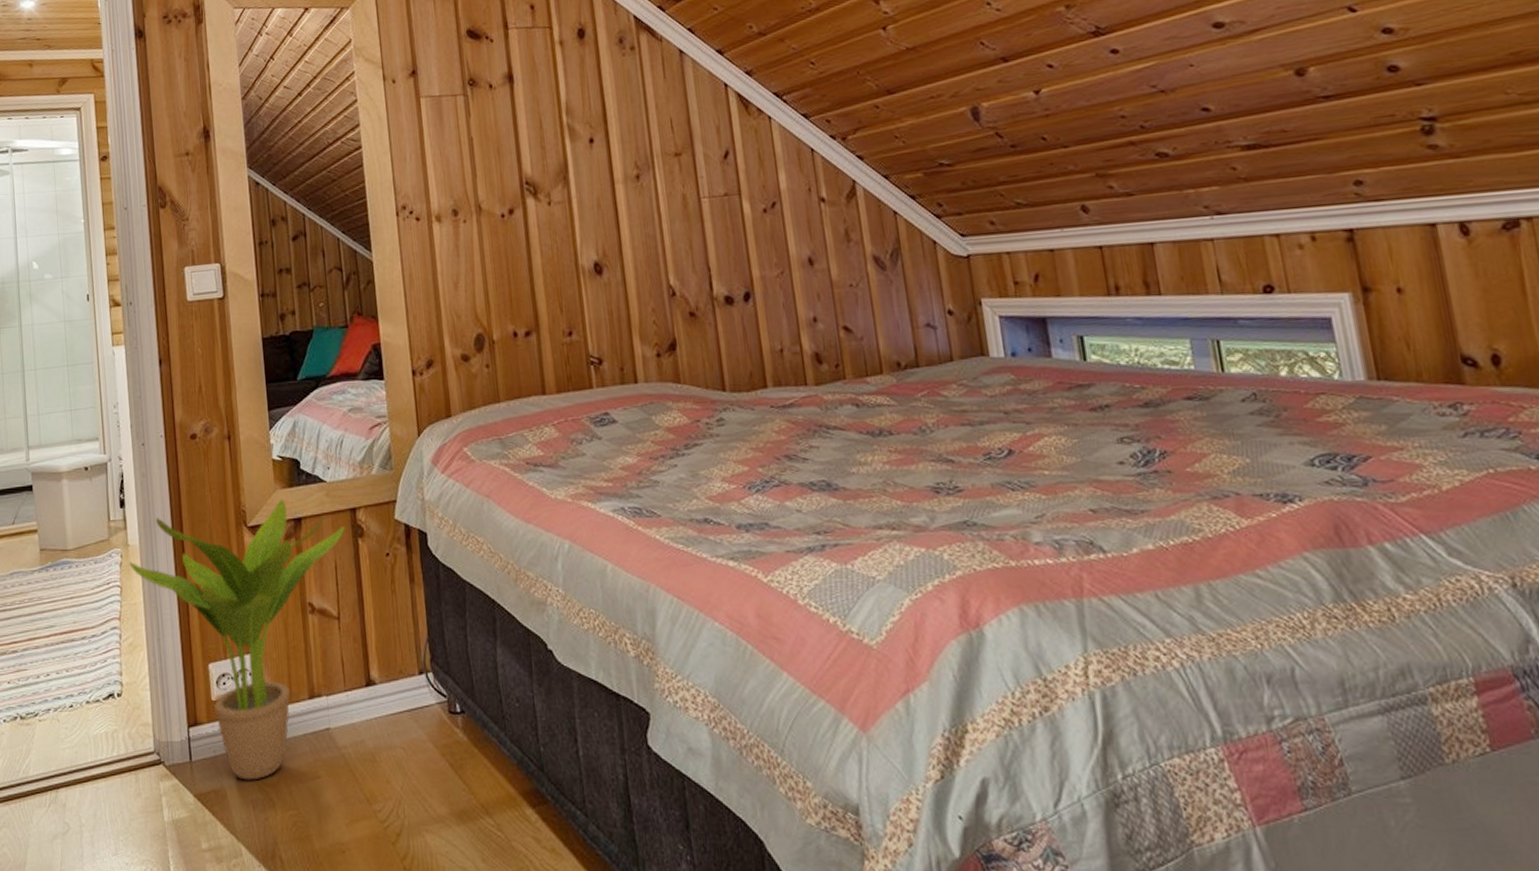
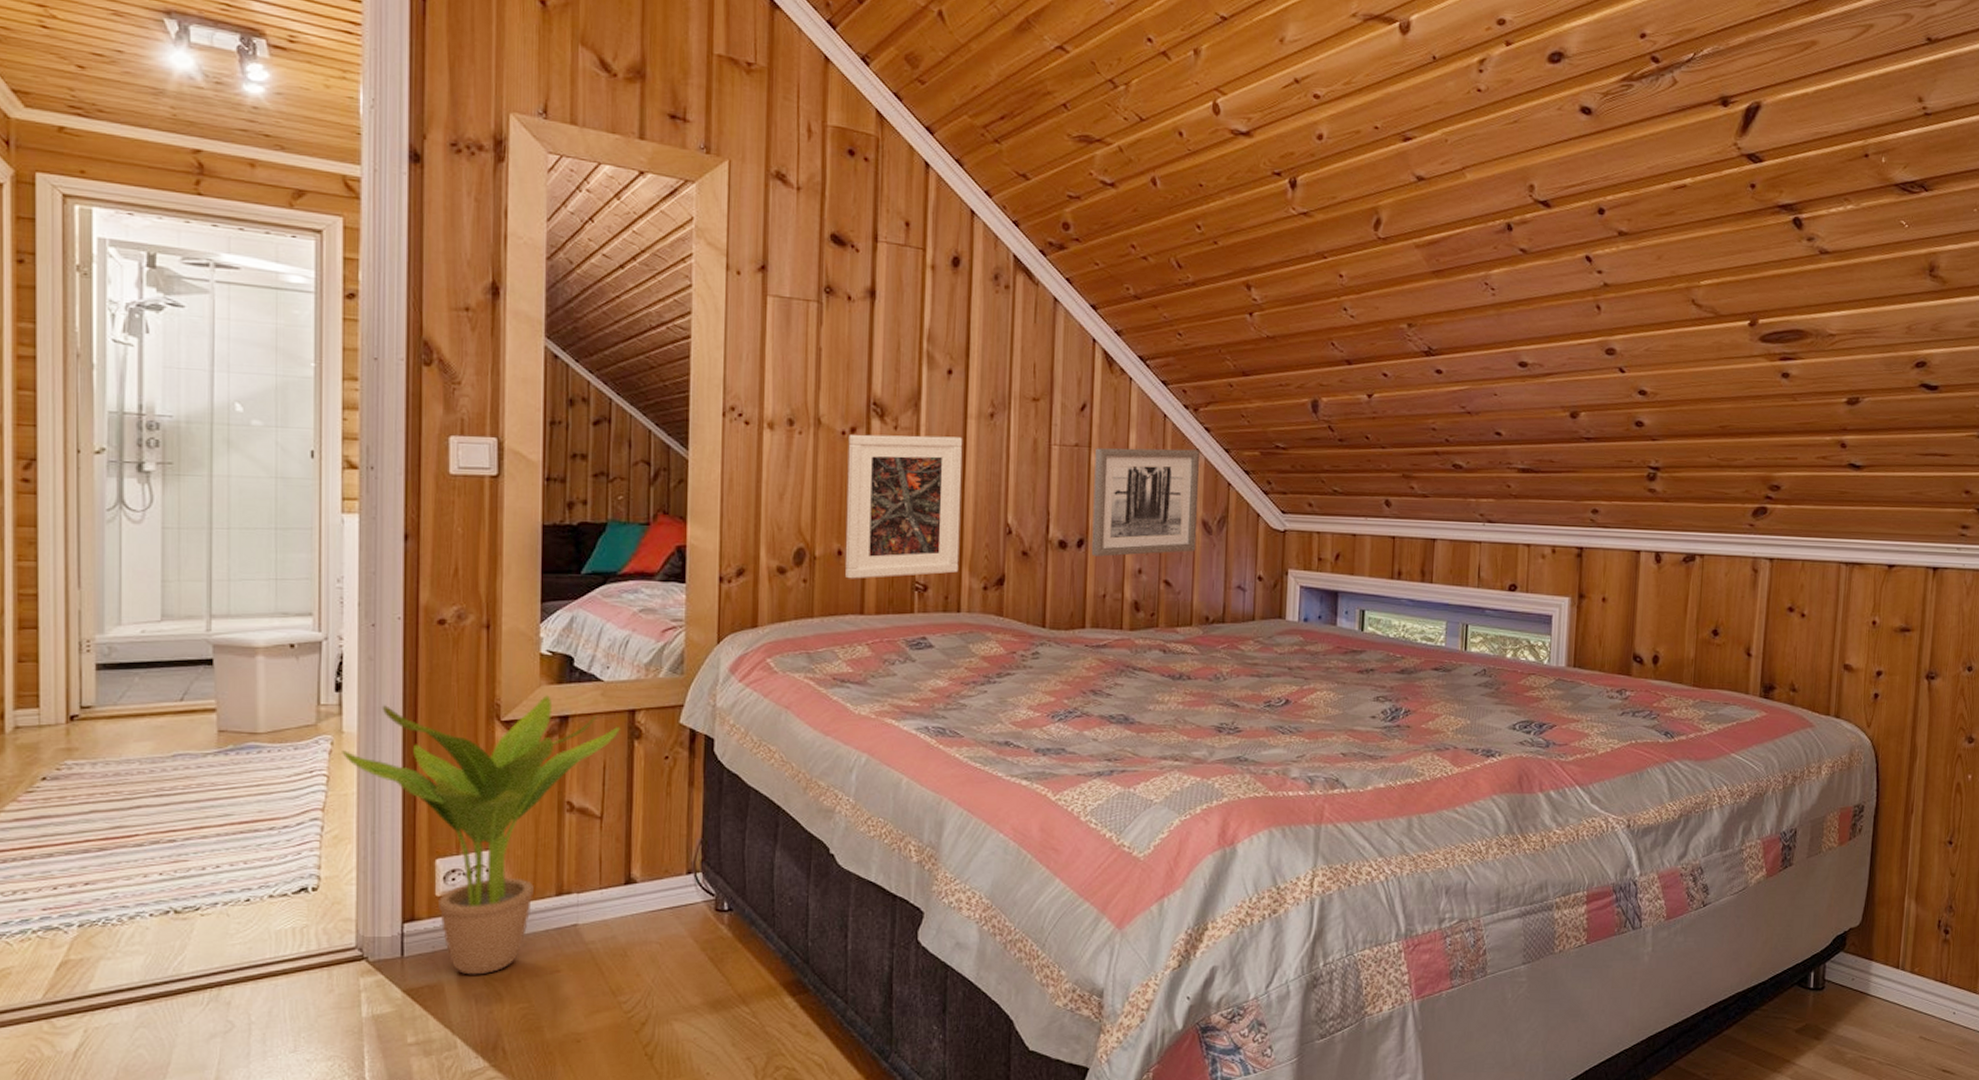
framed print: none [508,203,630,360] -> present [845,434,963,579]
wall art: none [746,180,872,309] -> present [1091,448,1199,557]

